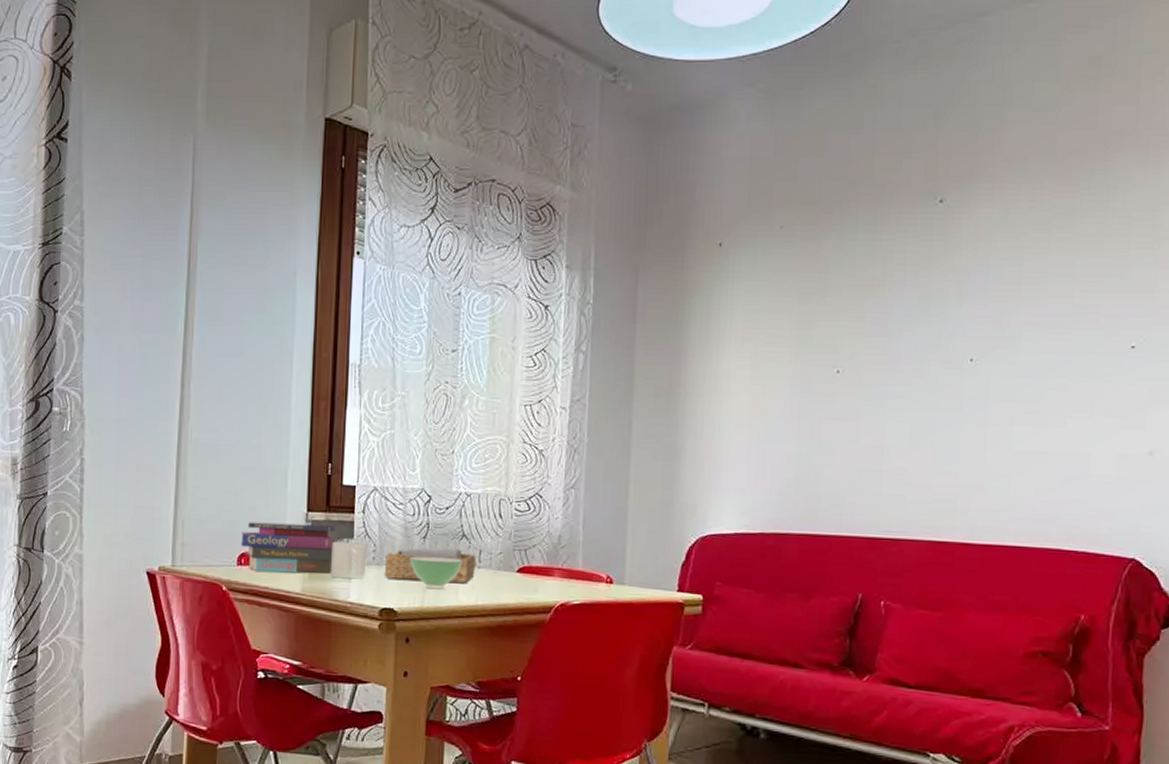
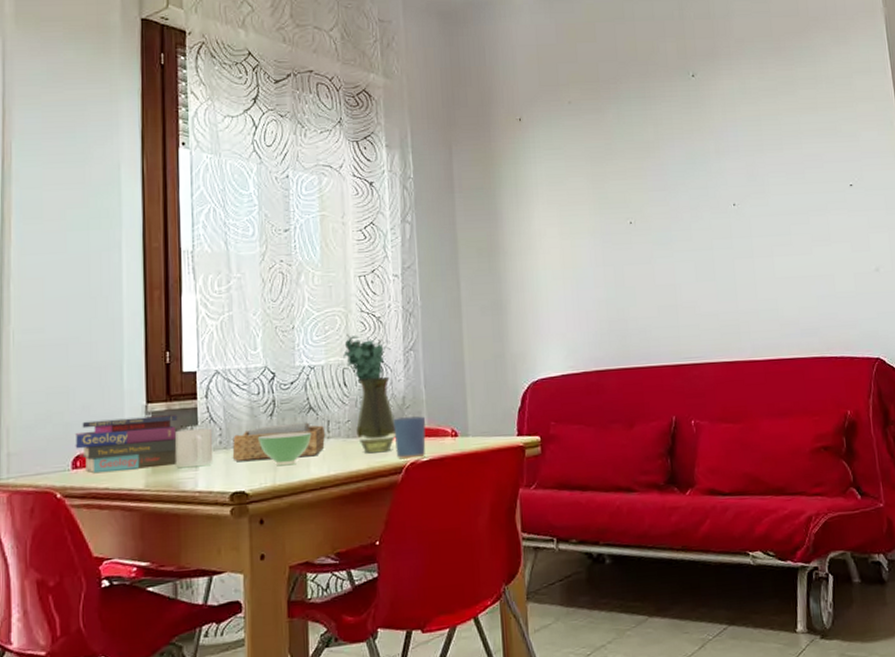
vase: none [501,464,548,590] -> present [343,333,395,454]
mug: none [546,556,580,600] -> present [393,416,426,459]

